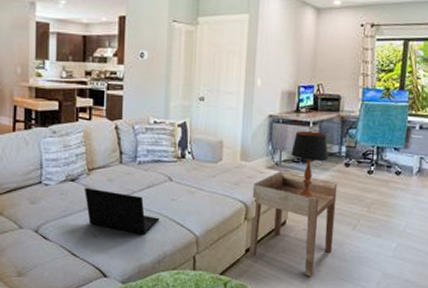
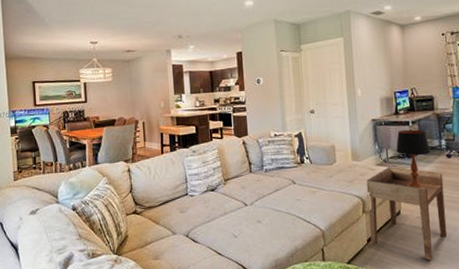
laptop: present [85,187,160,235] -> none [223,195,289,232]

